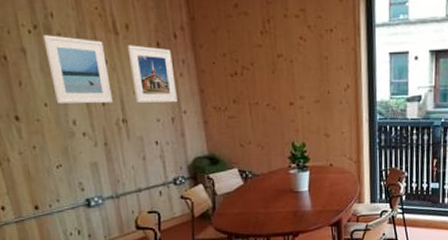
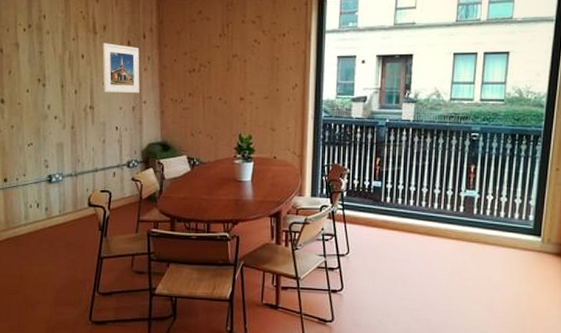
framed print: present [43,35,113,104] -> none [34,33,84,92]

